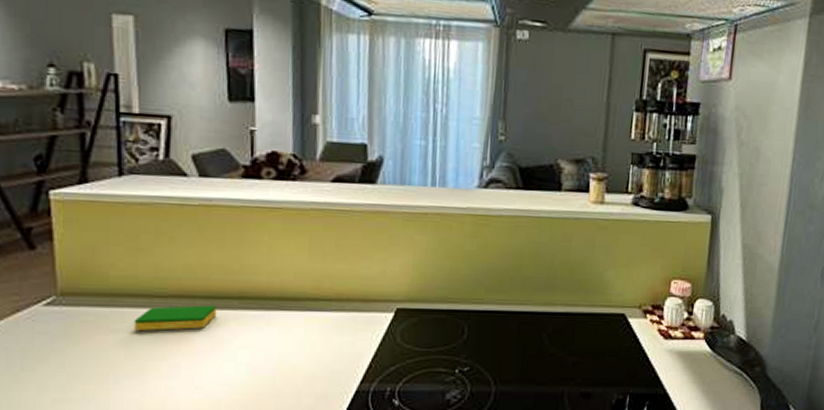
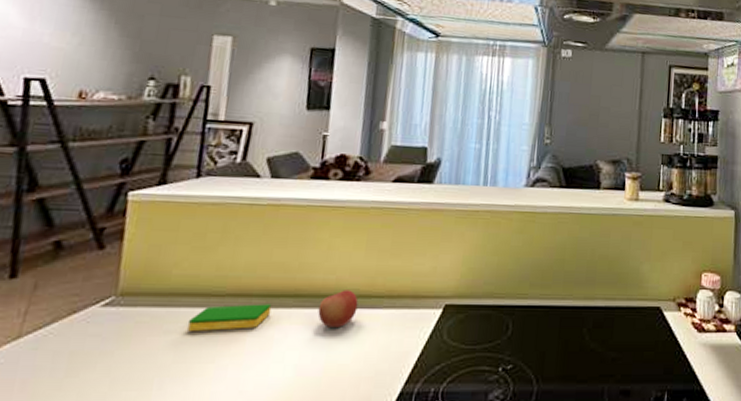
apple: none [265,292,306,329] -> present [317,290,358,327]

